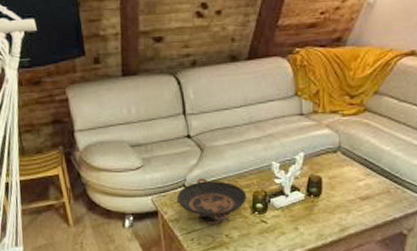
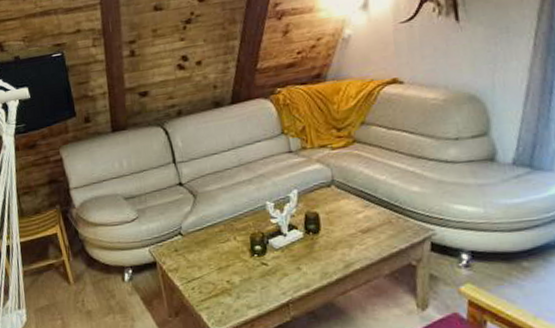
decorative bowl: present [177,178,247,224] -> none [174,224,245,271]

